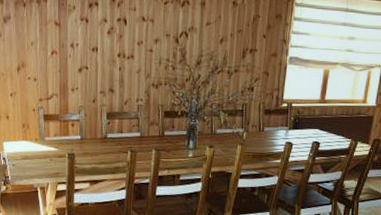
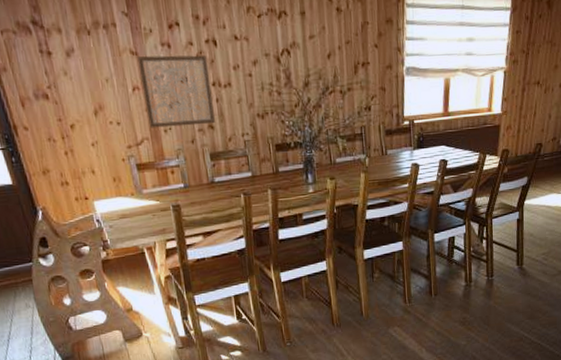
wall art: none [59,27,117,88] -> present [137,55,215,128]

